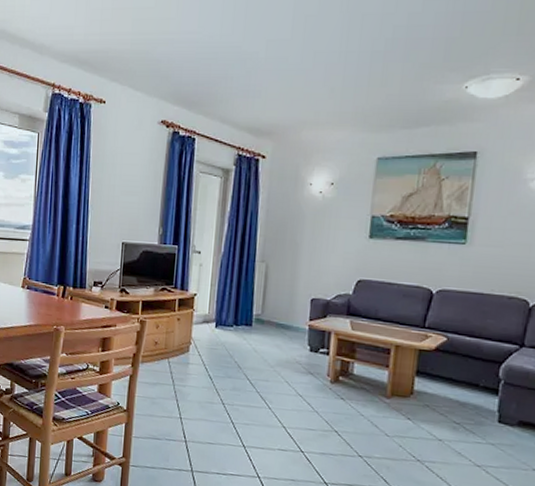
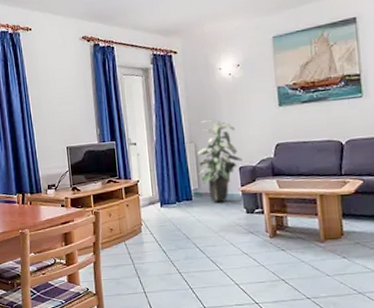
indoor plant: none [263,239,317,334] -> present [194,119,243,202]

